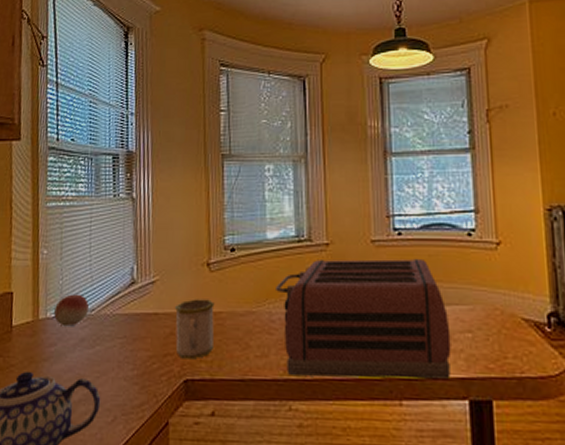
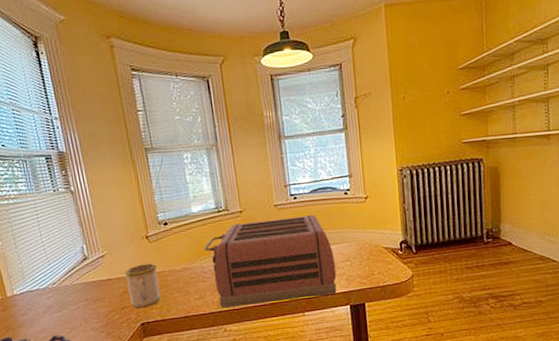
fruit: present [54,294,90,327] -> none [19,273,51,300]

